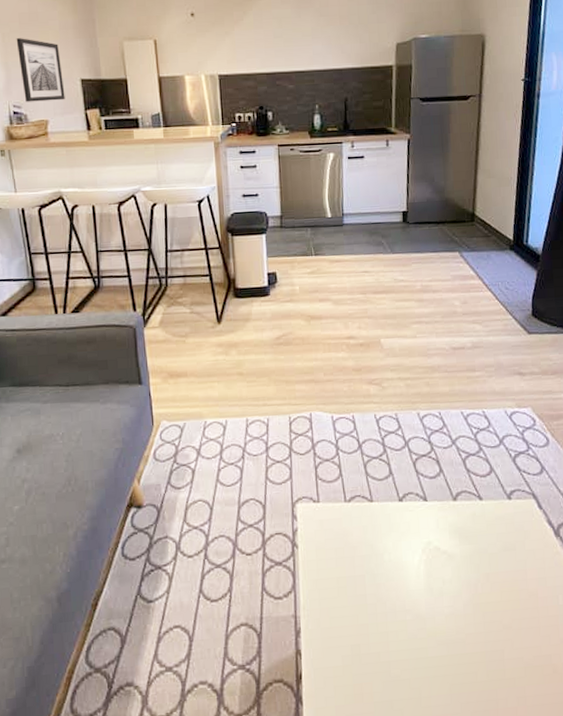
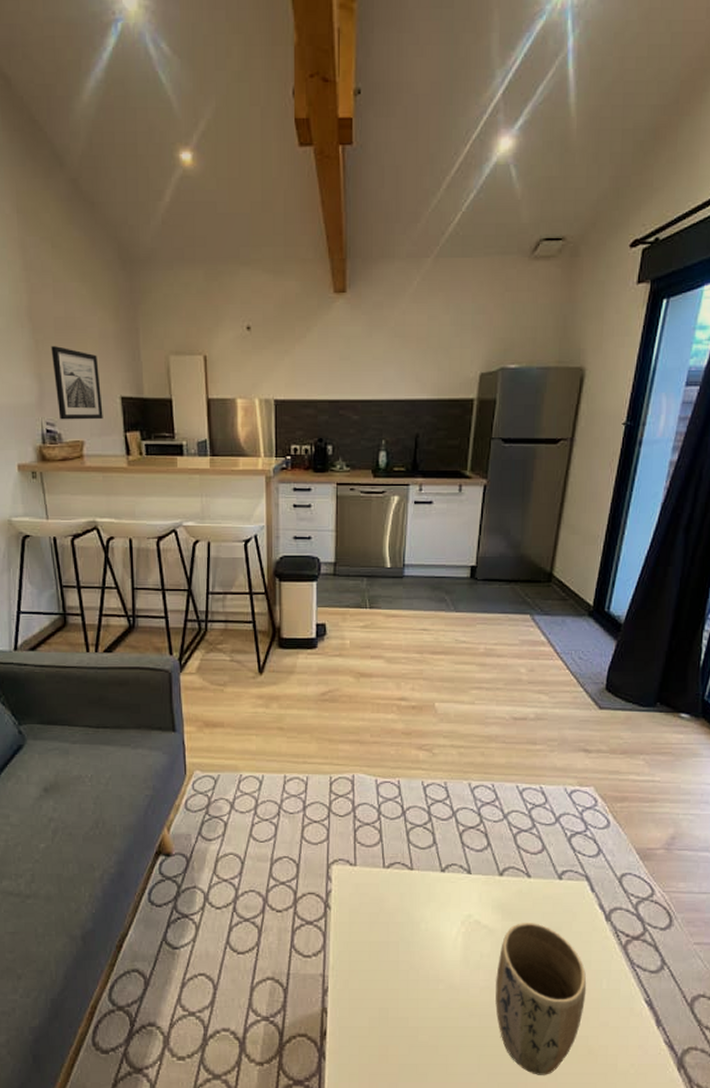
plant pot: none [459,544,545,700] -> present [495,922,587,1075]

